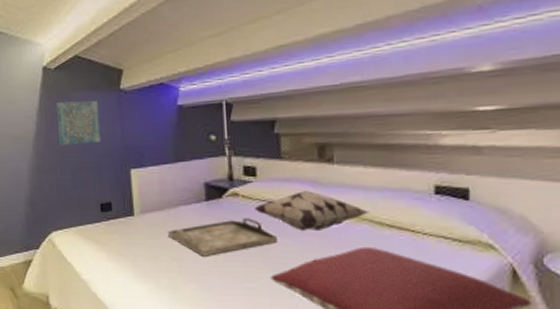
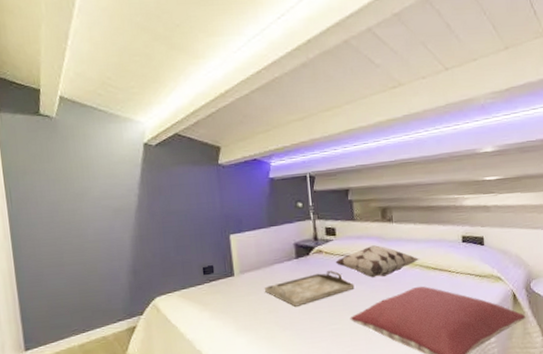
wall art: present [57,100,102,146] -> none [158,174,202,216]

